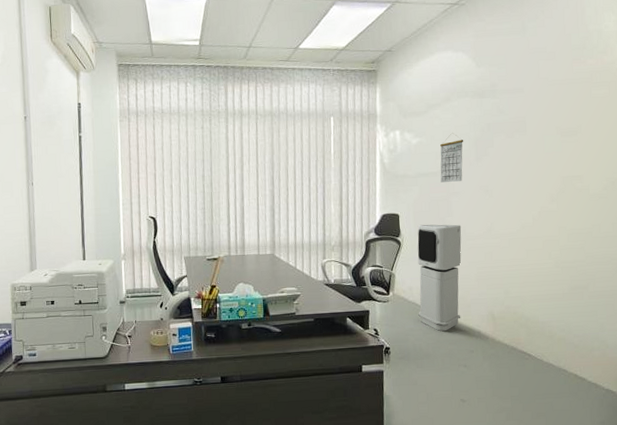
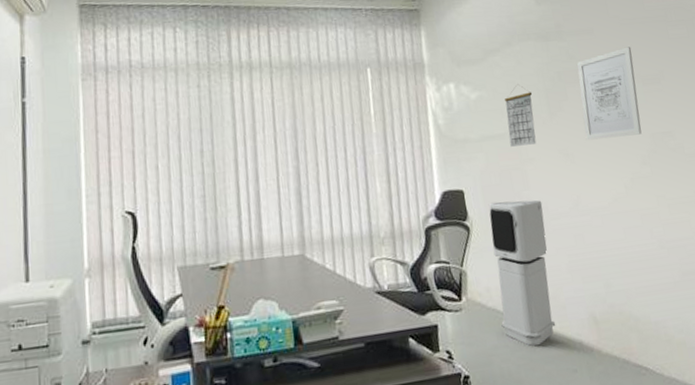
wall art: none [504,104,556,180] -> present [577,46,642,141]

